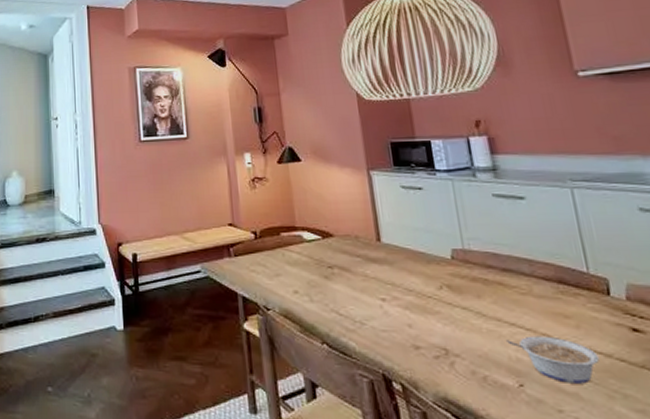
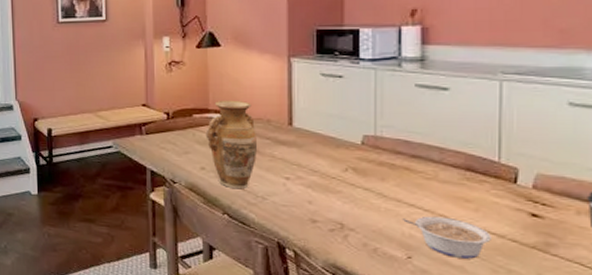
vase: none [295,216,350,314] -> present [205,100,258,190]

